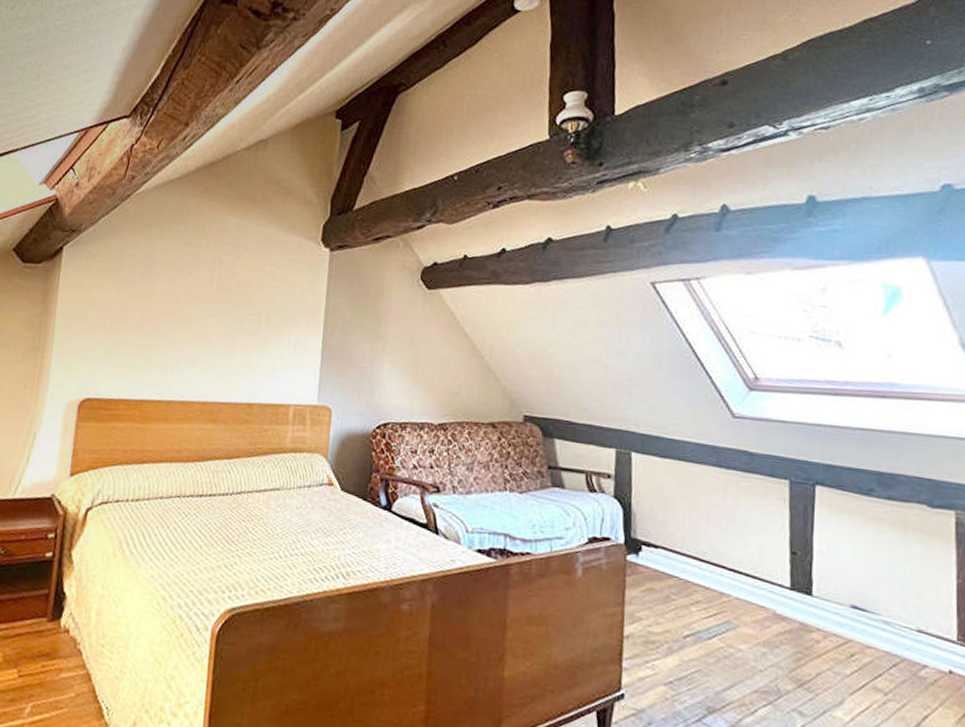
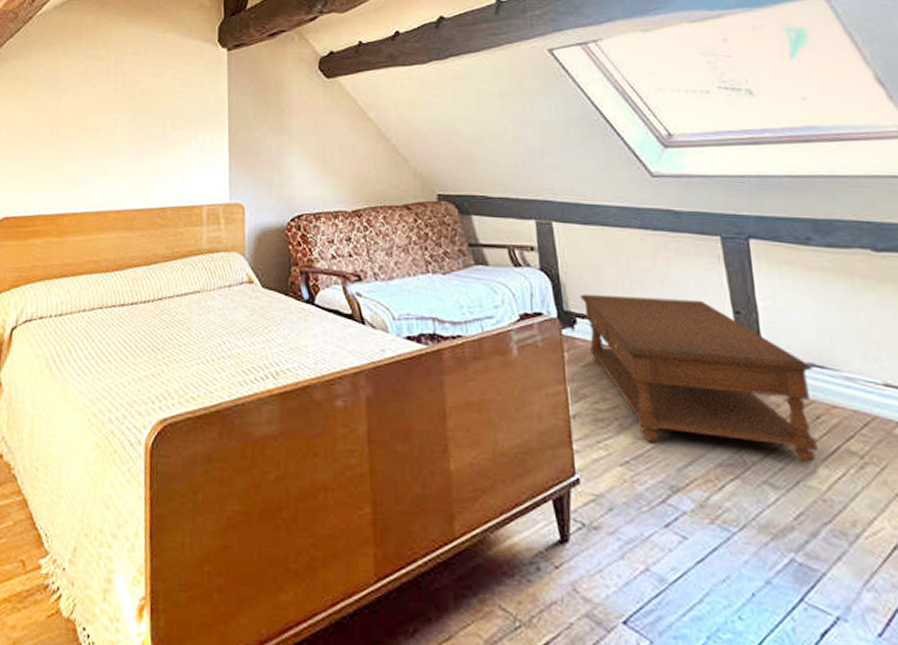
coffee table: none [647,523,856,696] -> present [579,293,818,464]

